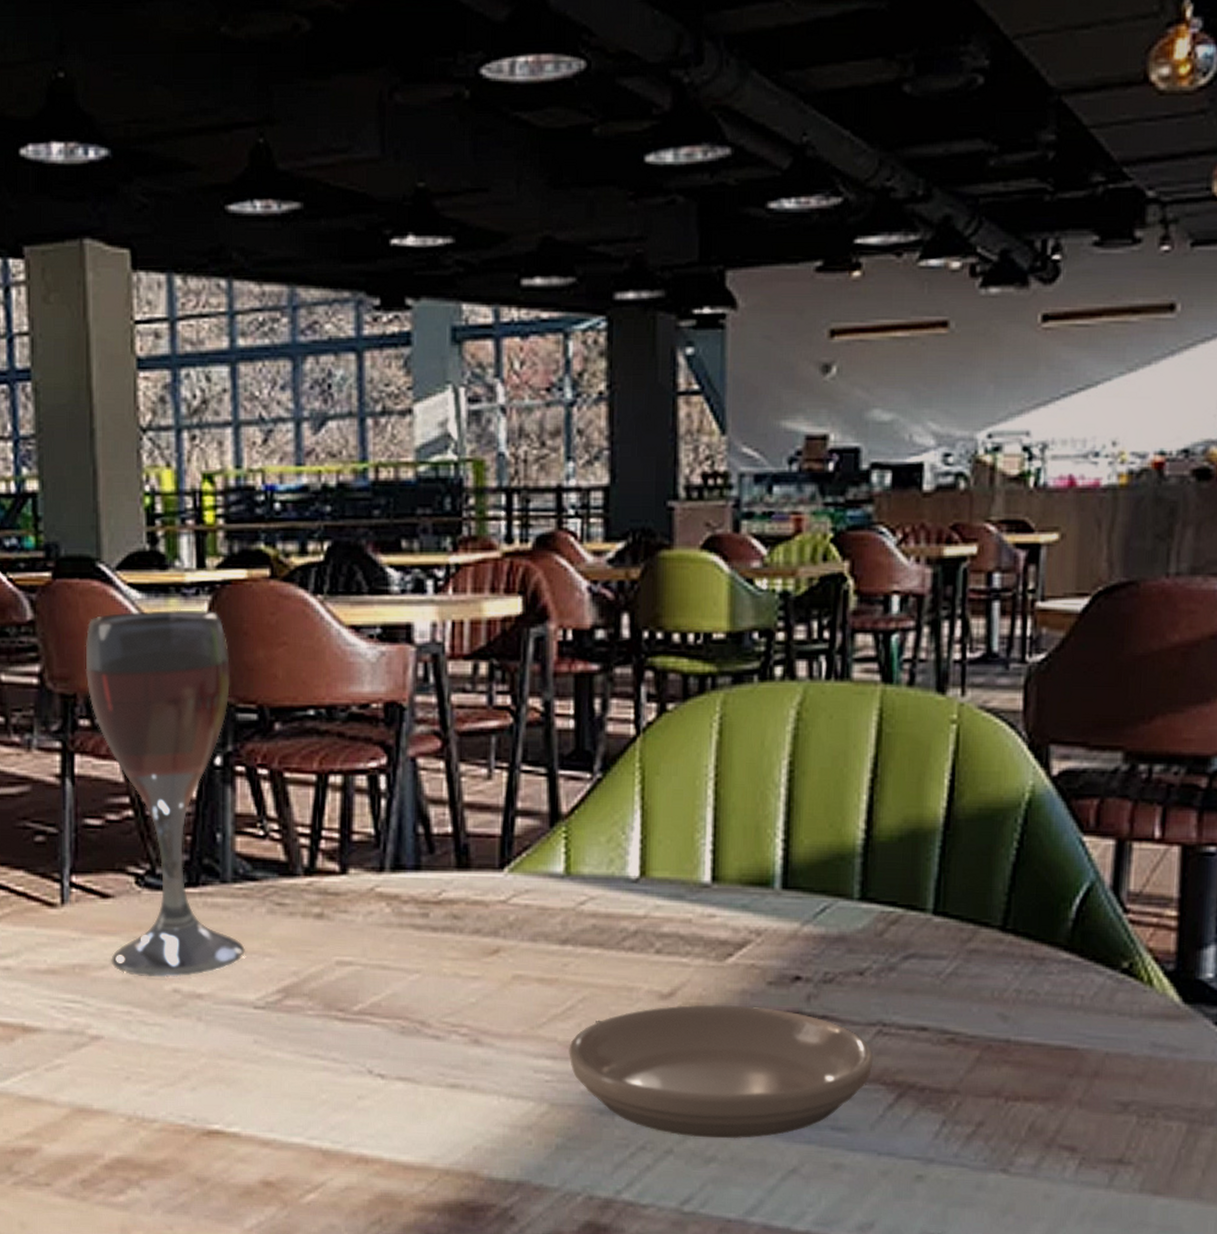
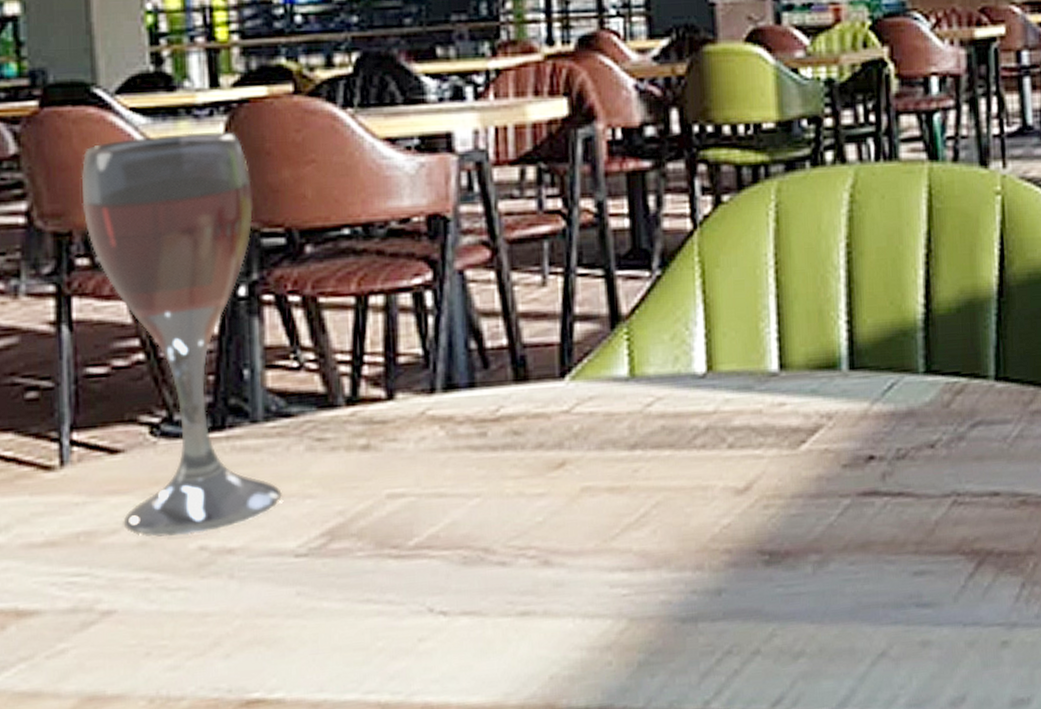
saucer: present [569,1004,874,1139] -> none [645,491,951,634]

